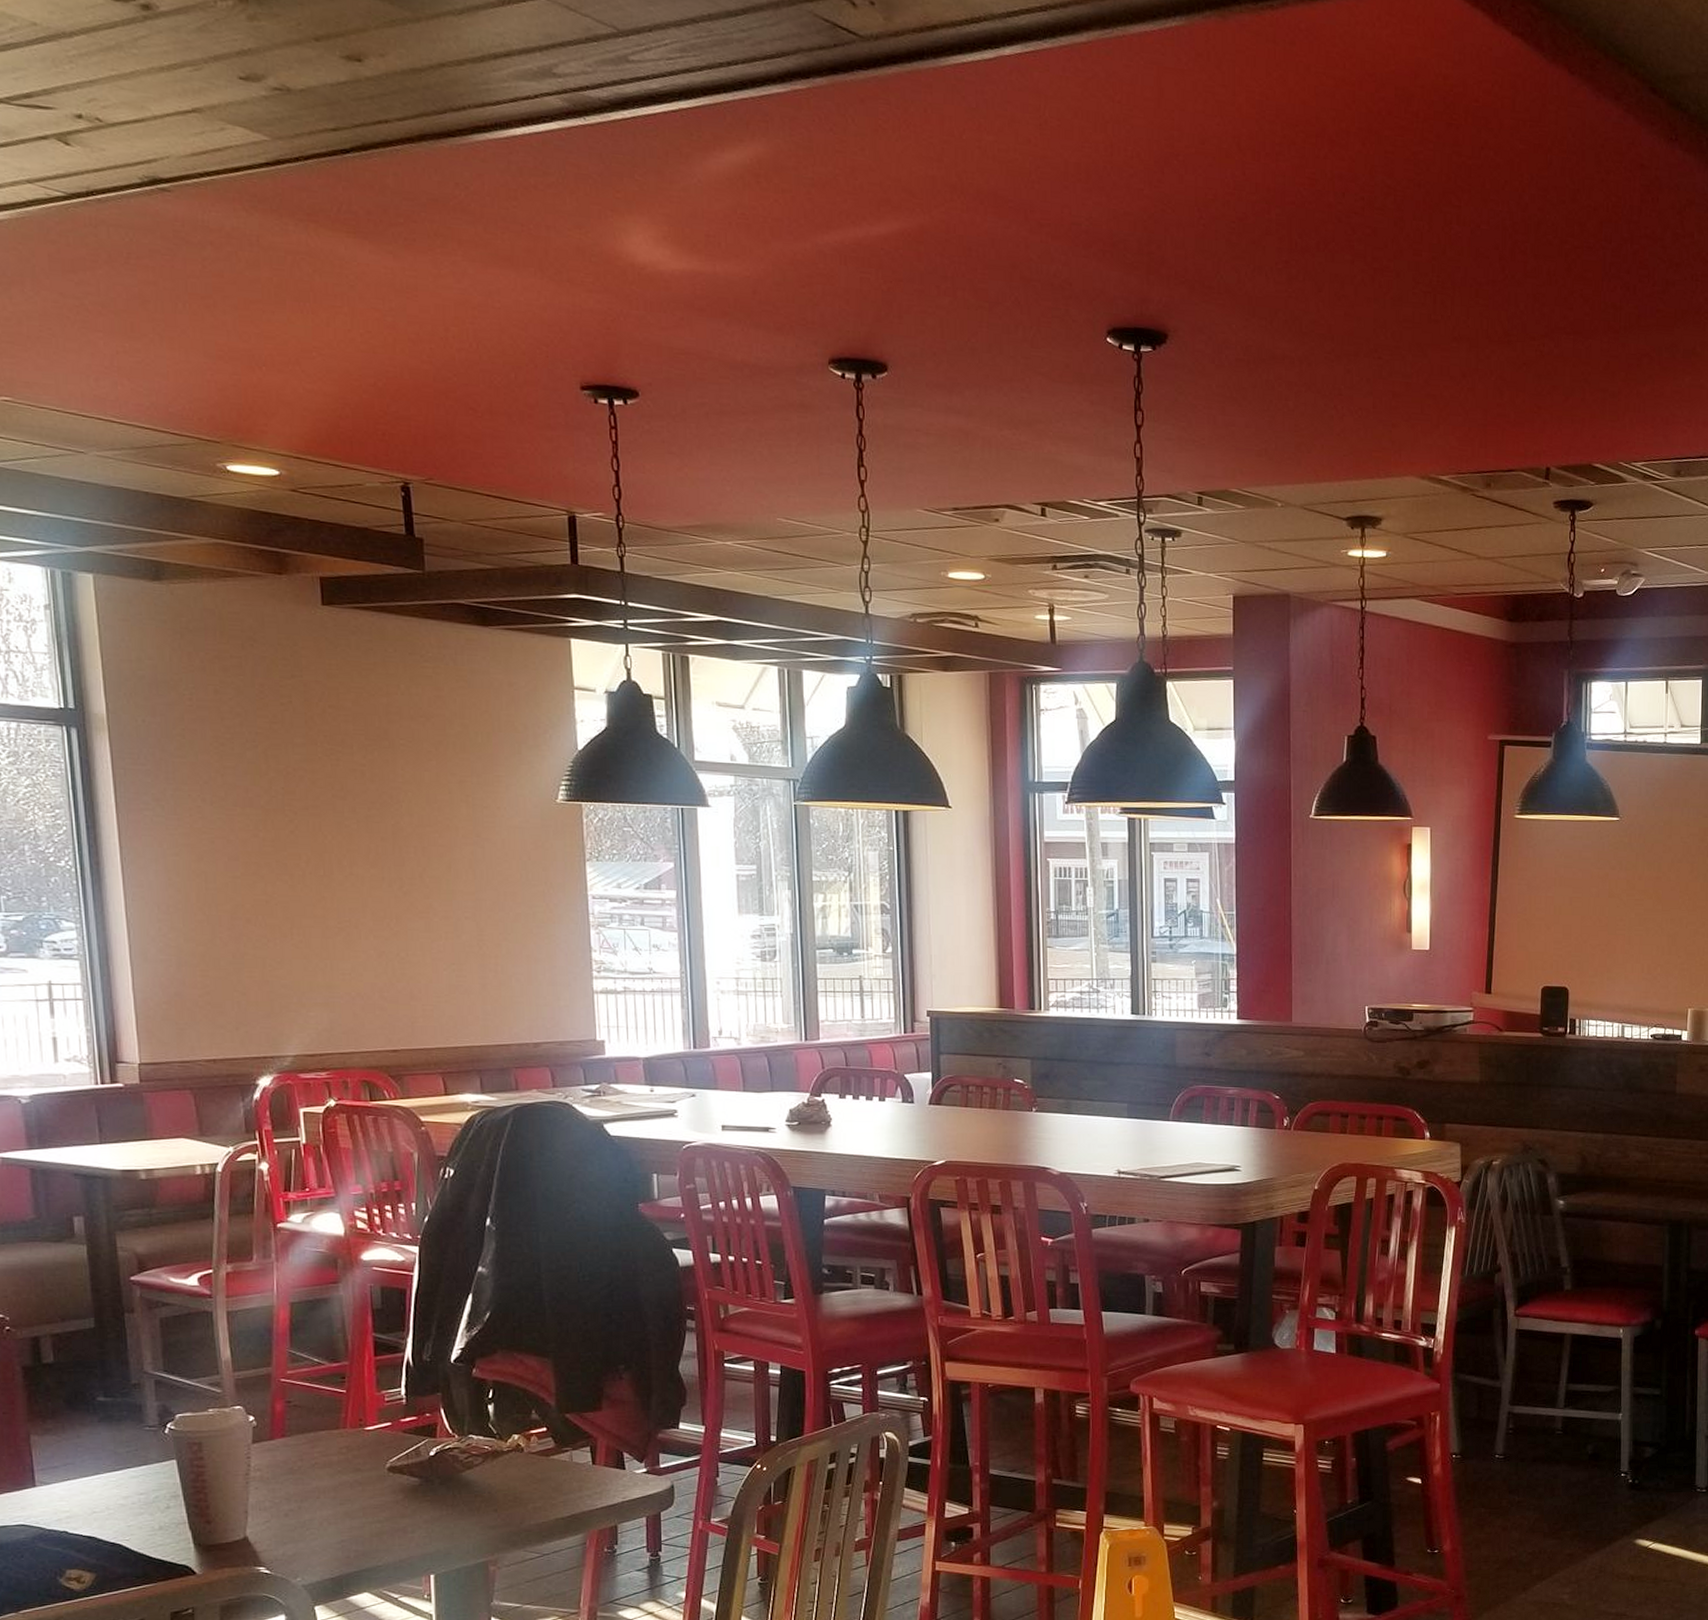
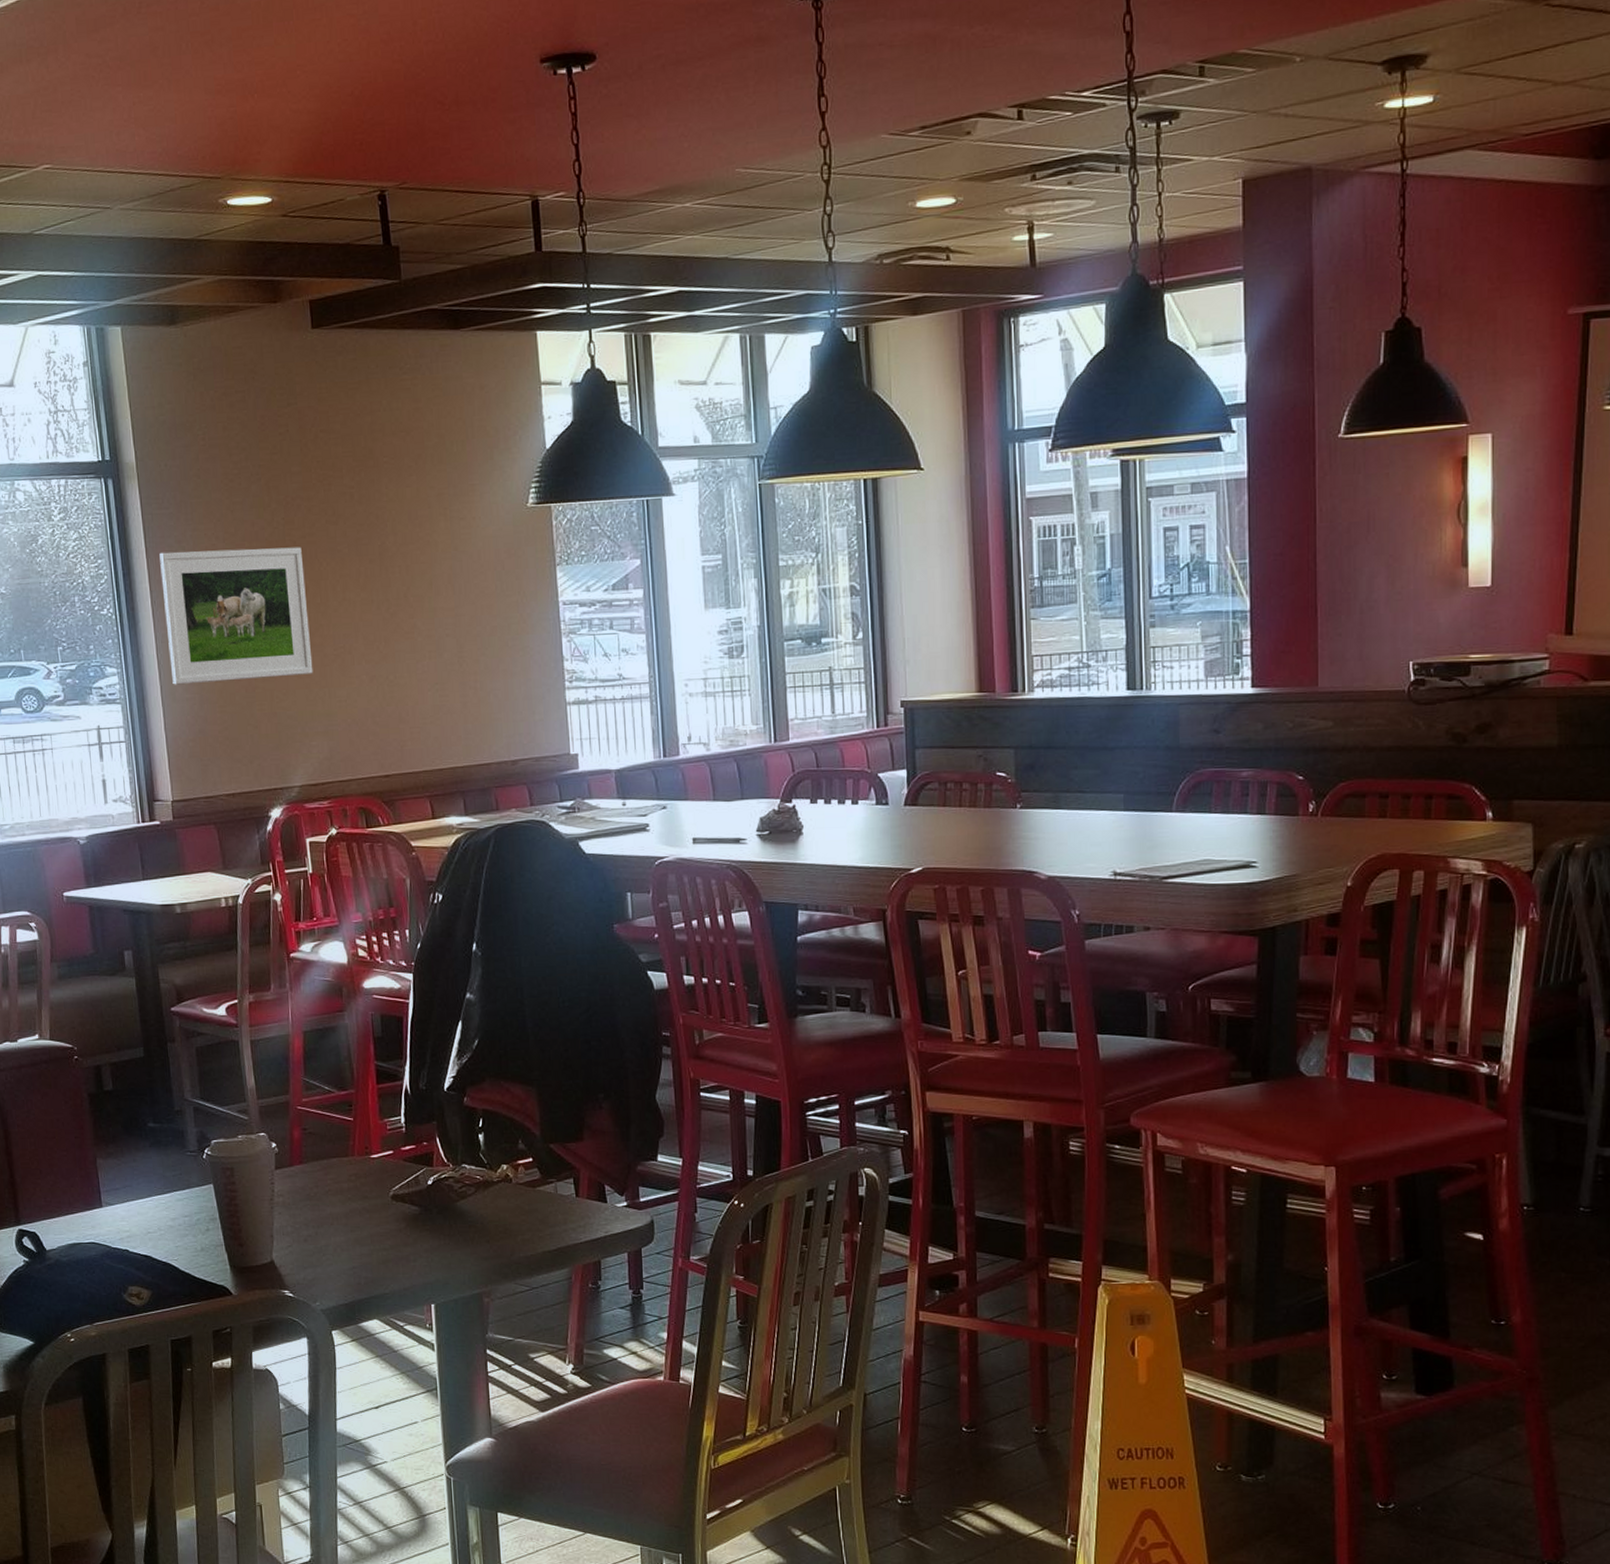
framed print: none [132,809,313,946] -> present [159,547,313,685]

